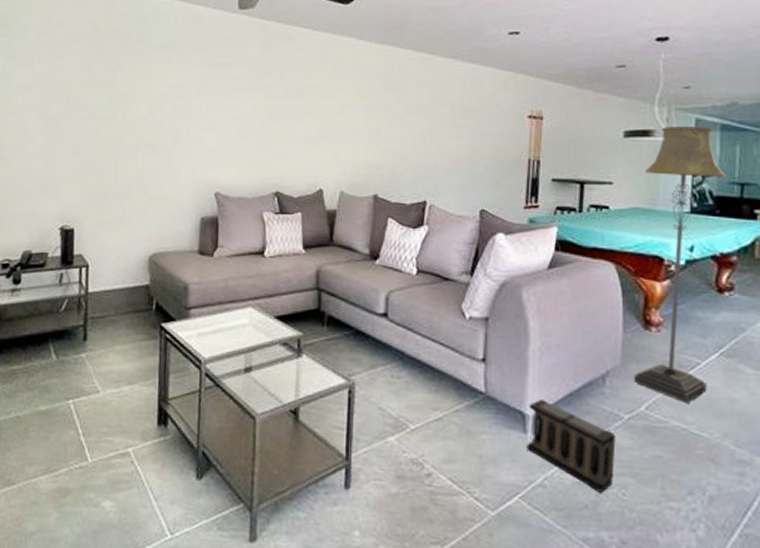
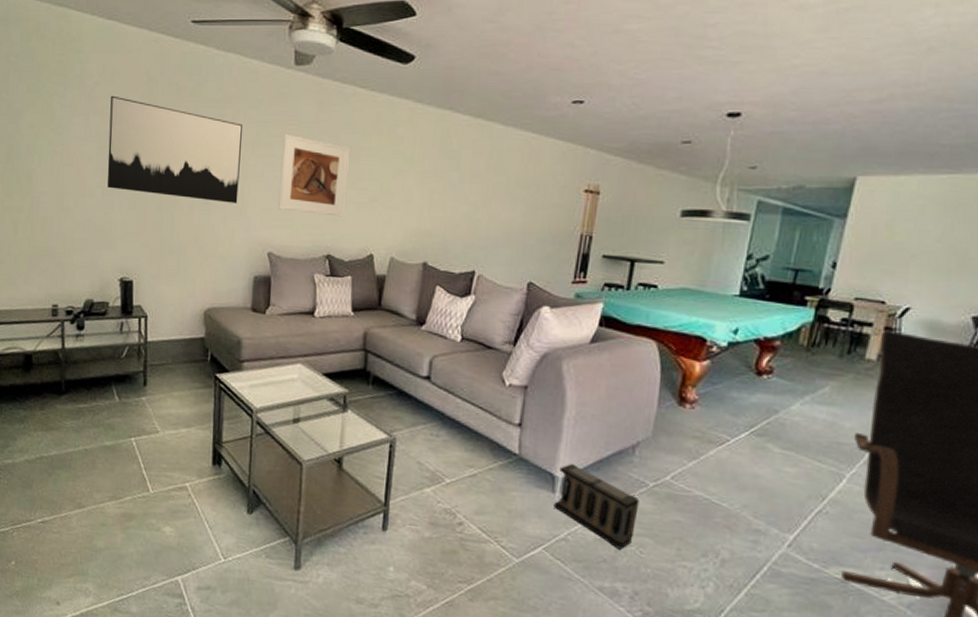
wall art: none [49,44,189,144] -> present [107,95,243,203]
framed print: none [225,74,295,153] -> present [278,134,350,217]
floor lamp: present [633,127,726,403] -> none [662,207,781,476]

